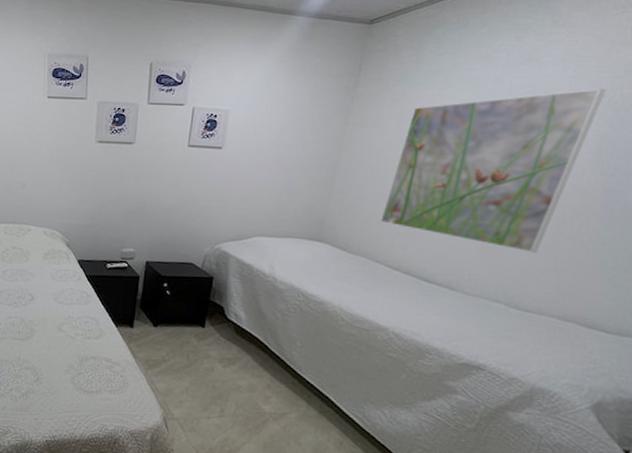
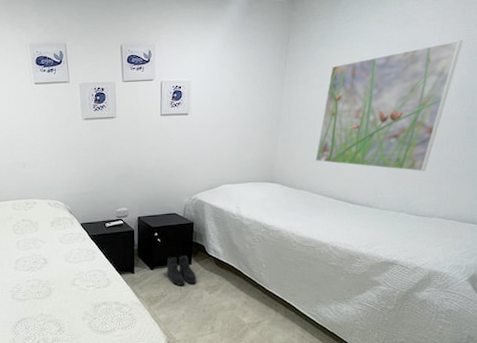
boots: none [172,314,210,352] -> present [166,255,197,286]

